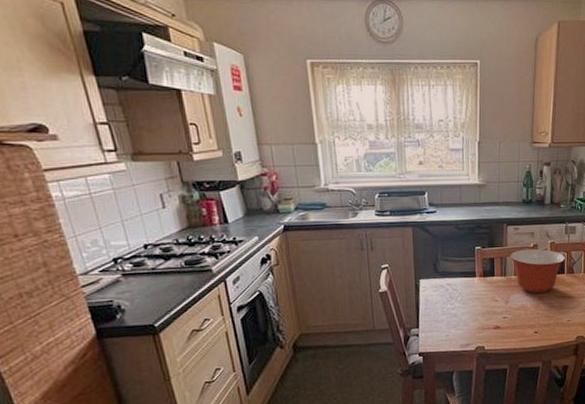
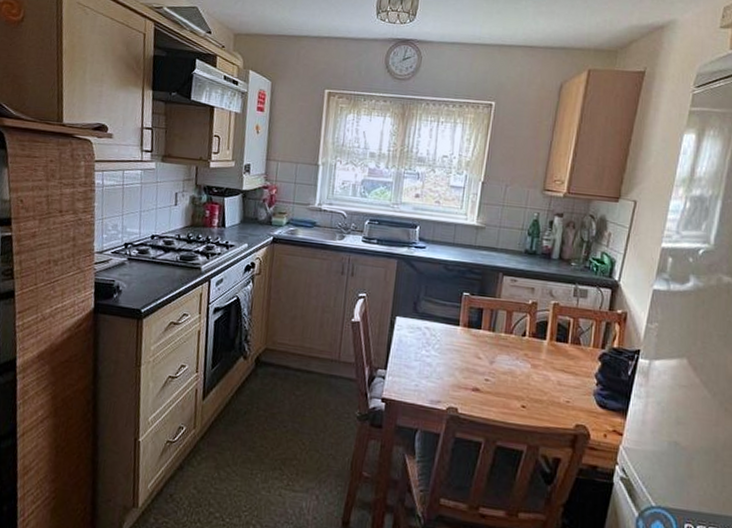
mixing bowl: present [510,248,566,294] -> none [502,305,572,361]

